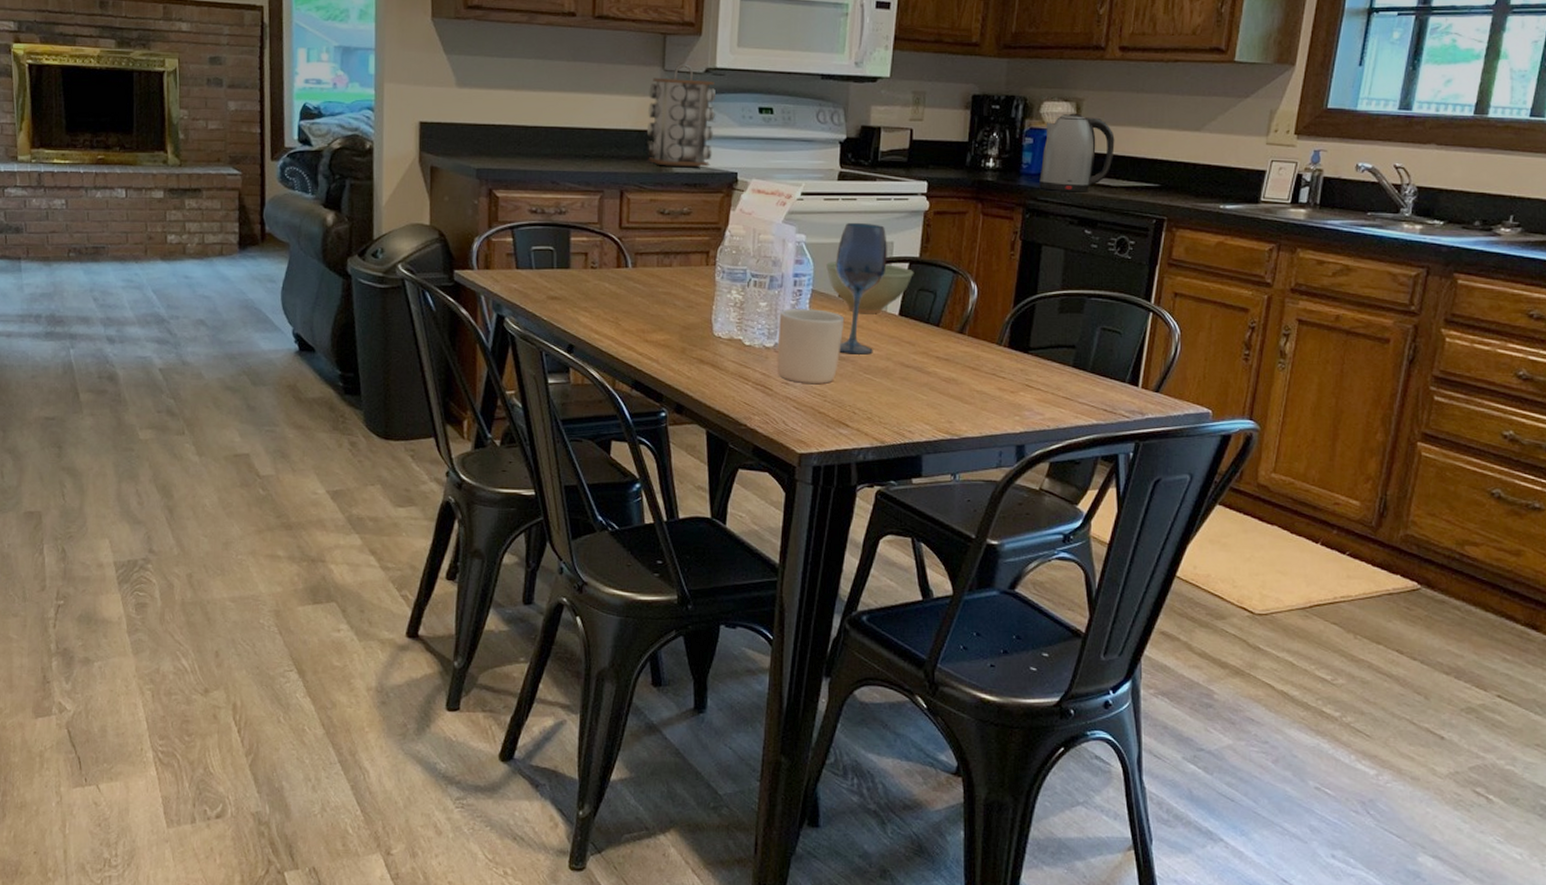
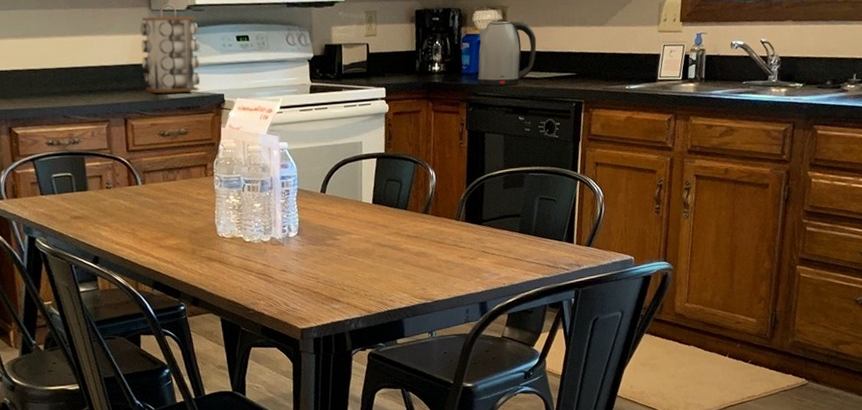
mug: present [777,309,845,385] -> none [272,205,328,270]
bowl: present [826,262,914,315] -> none [307,161,382,206]
wineglass: present [835,222,887,355] -> none [315,127,358,241]

